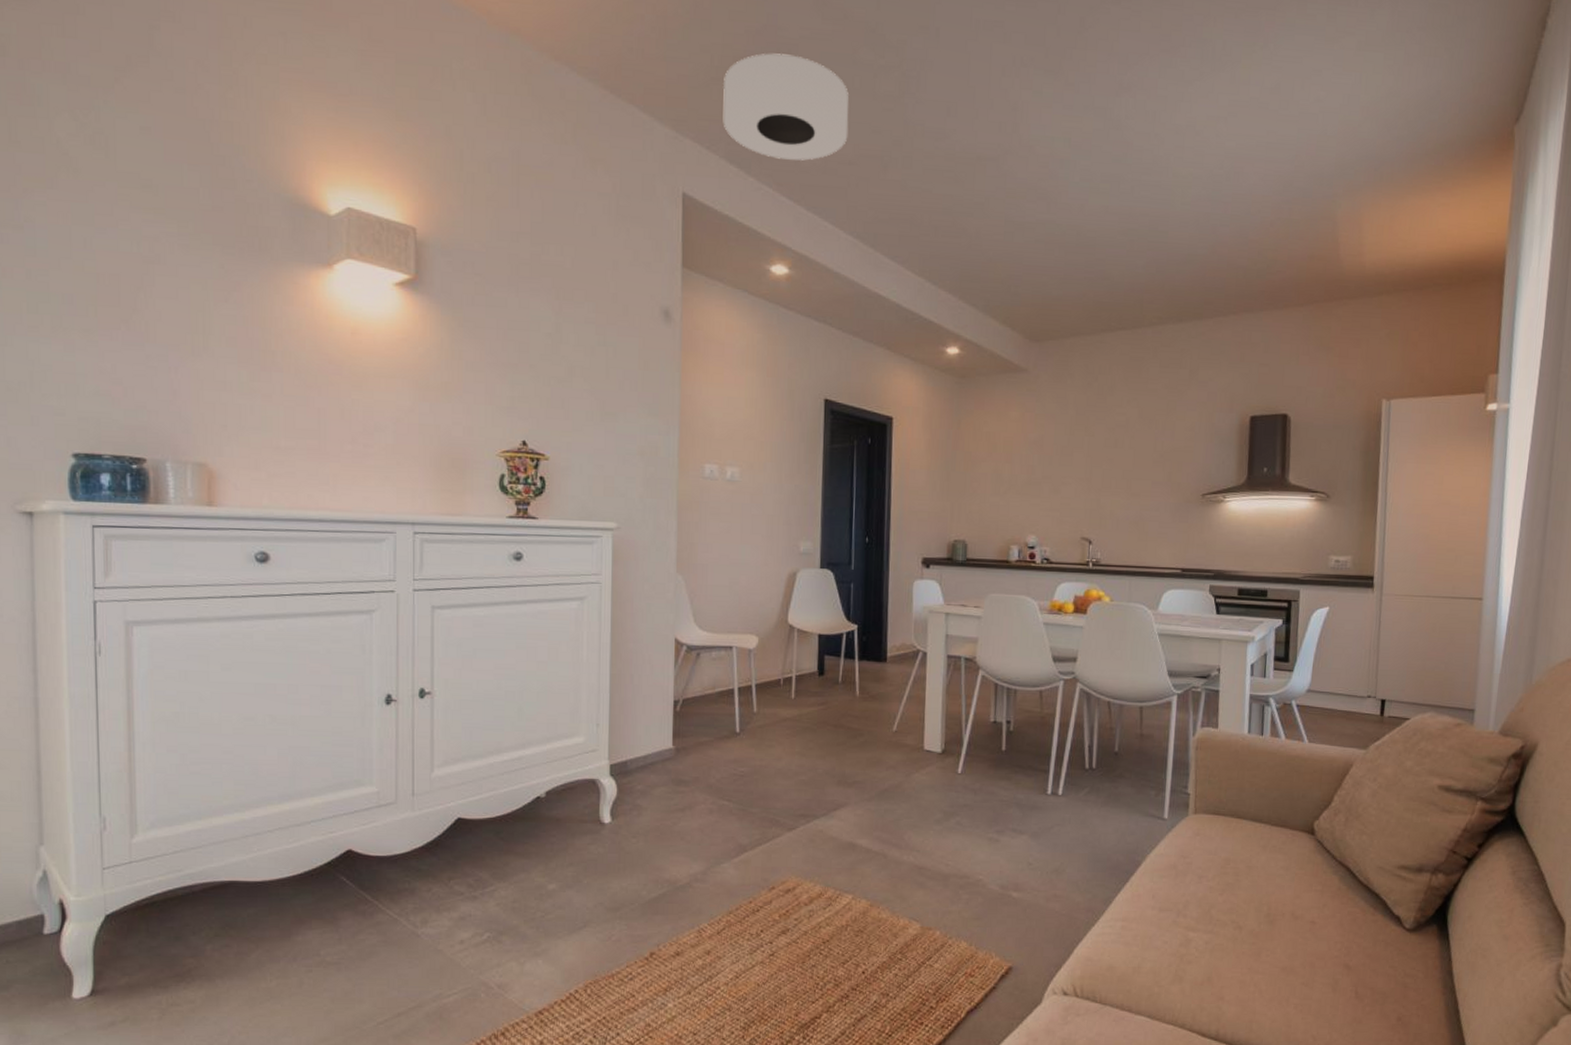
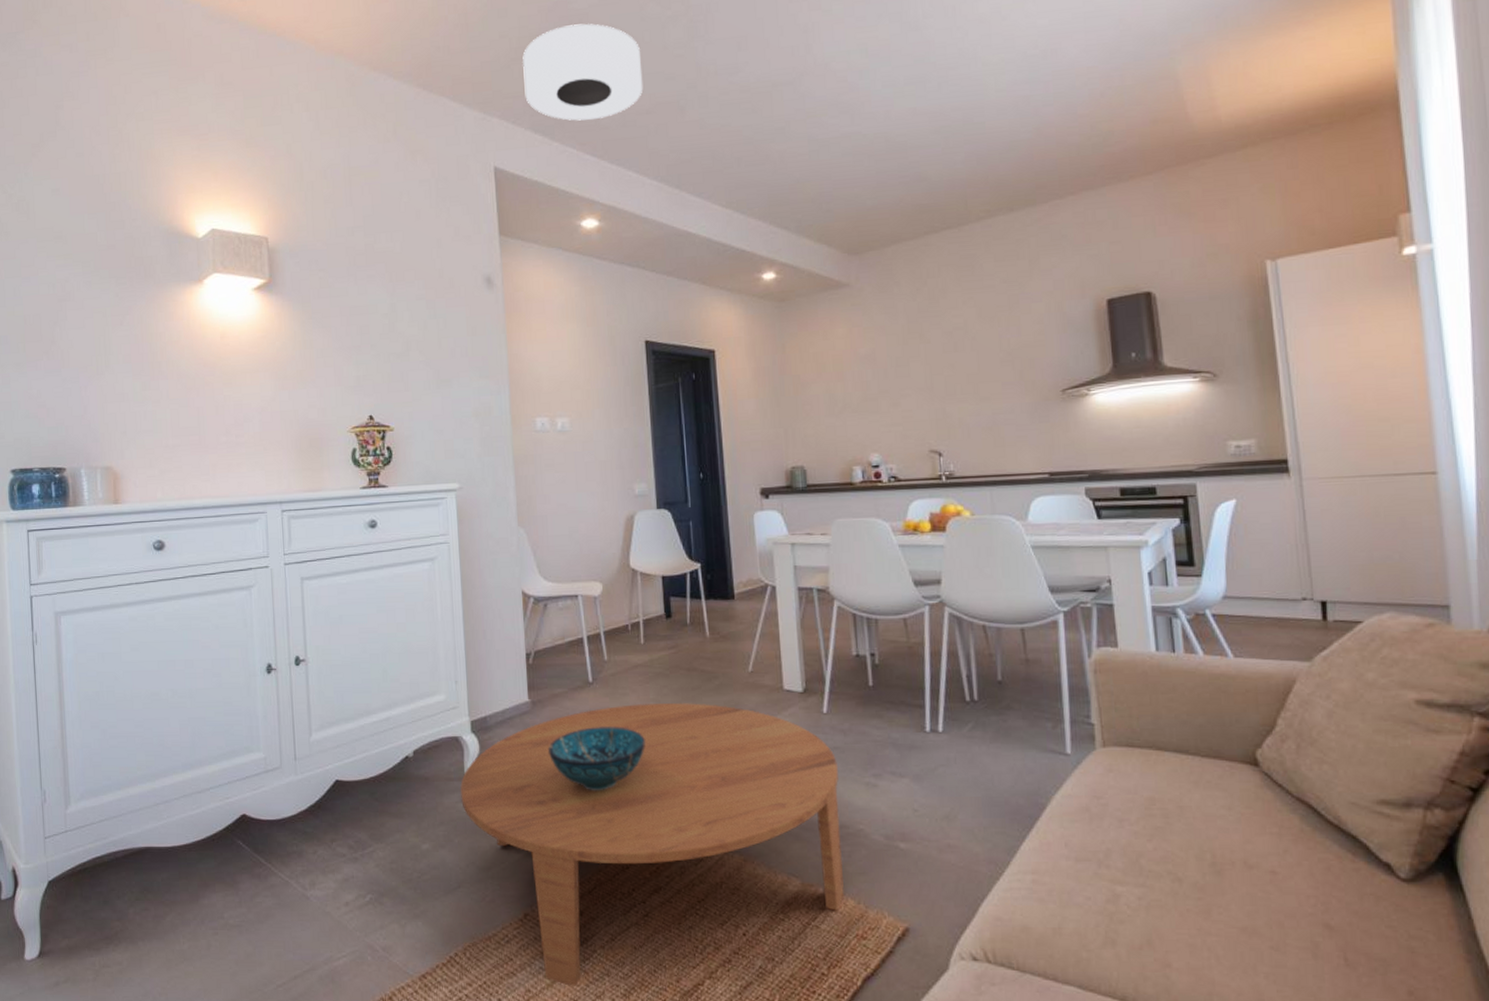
coffee table: none [594,756,966,1020] -> present [460,703,844,986]
decorative bowl: none [689,776,787,837] -> present [548,727,645,790]

